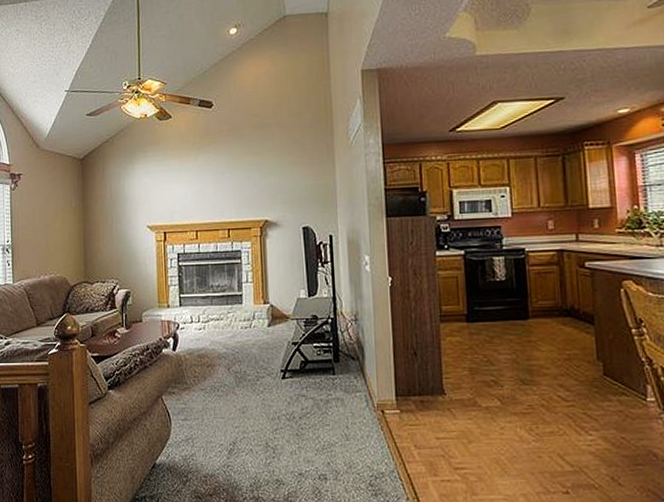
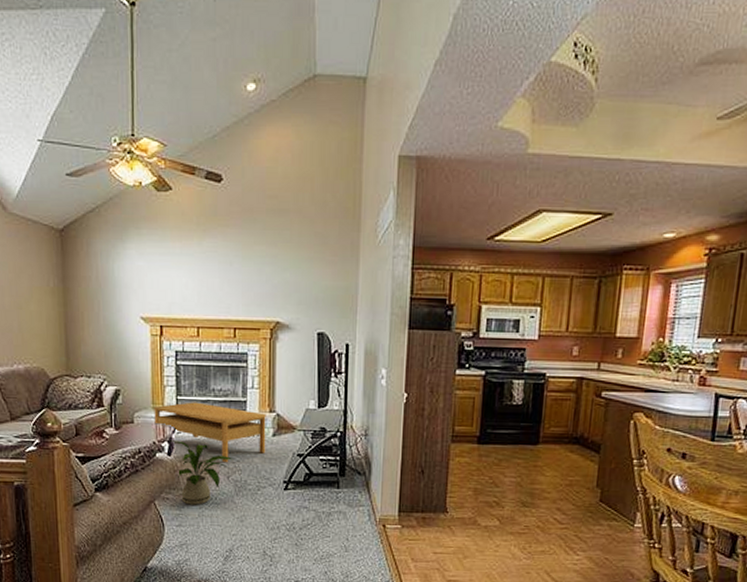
coffee table: none [160,298,263,355] -> present [154,402,266,463]
house plant: none [173,336,234,398] -> present [169,440,235,505]

